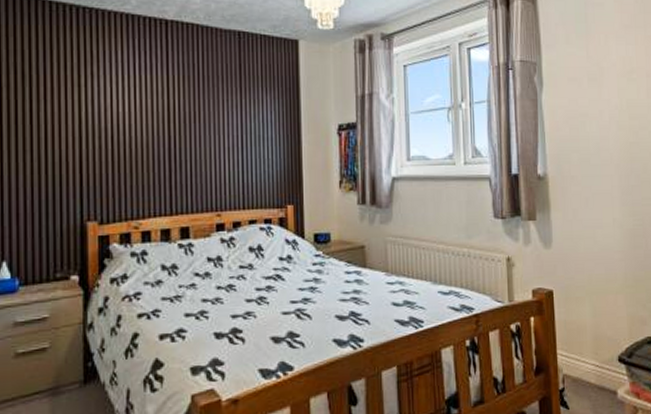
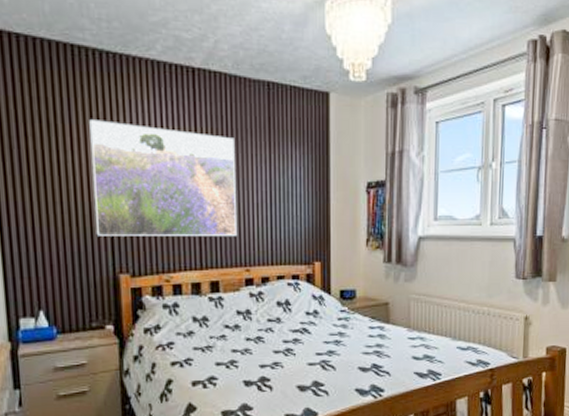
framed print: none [63,70,209,183] -> present [89,120,238,236]

